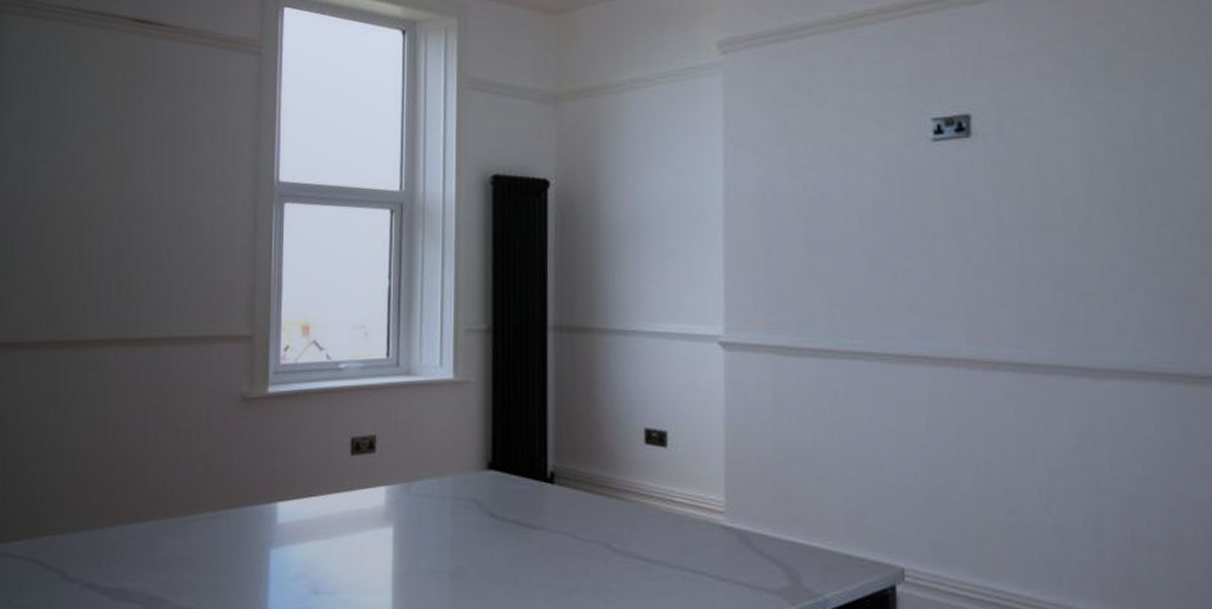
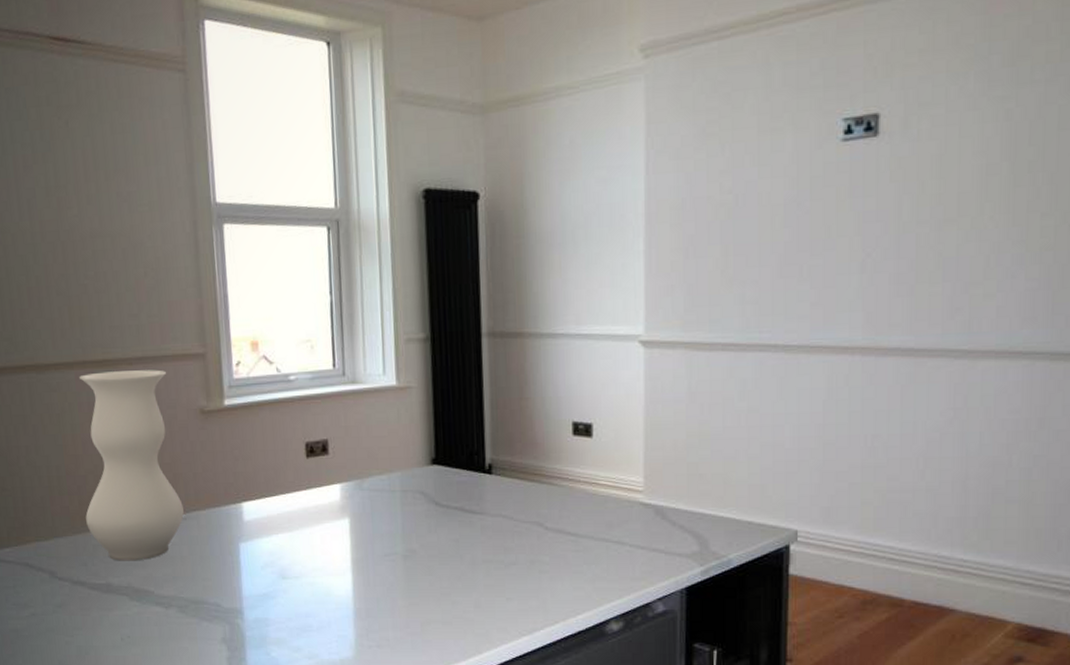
vase: none [106,351,214,564] -> present [78,369,185,561]

